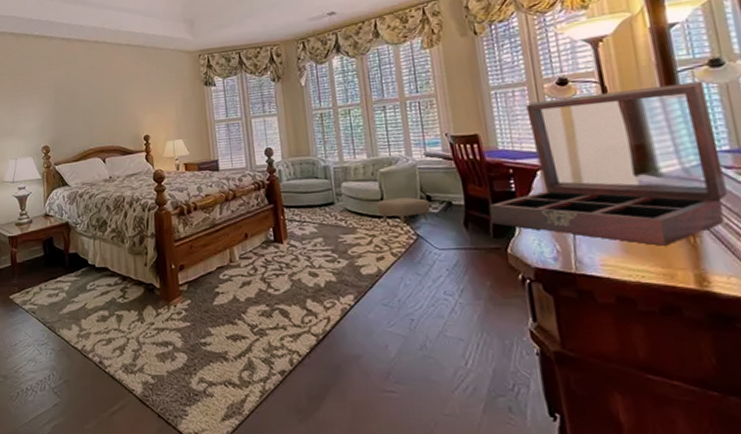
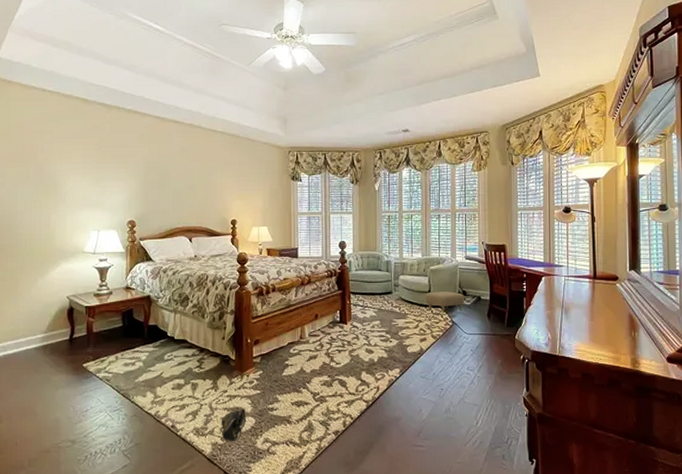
athletic shoe: none [148,343,177,380] -> present [218,409,246,441]
jewelry box: present [488,81,727,246] -> none [506,220,657,337]

